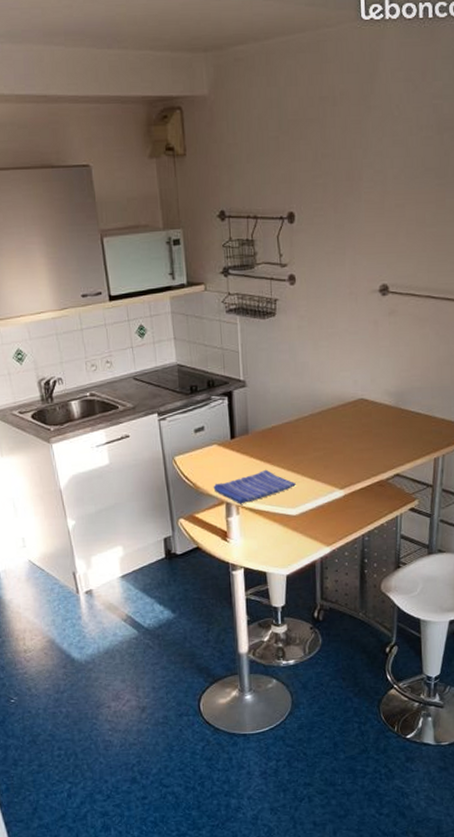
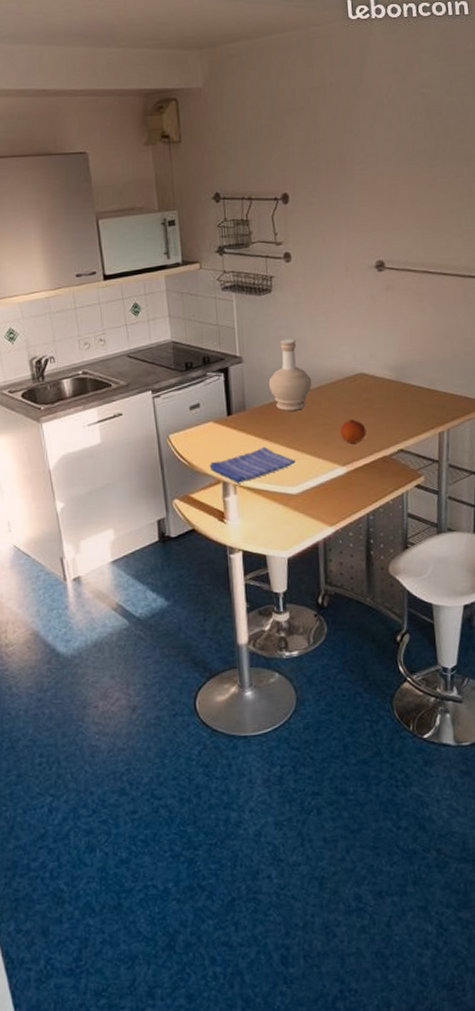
bottle: none [271,363,313,435] -> present [268,339,311,411]
fruit: none [339,444,365,468] -> present [340,419,367,444]

